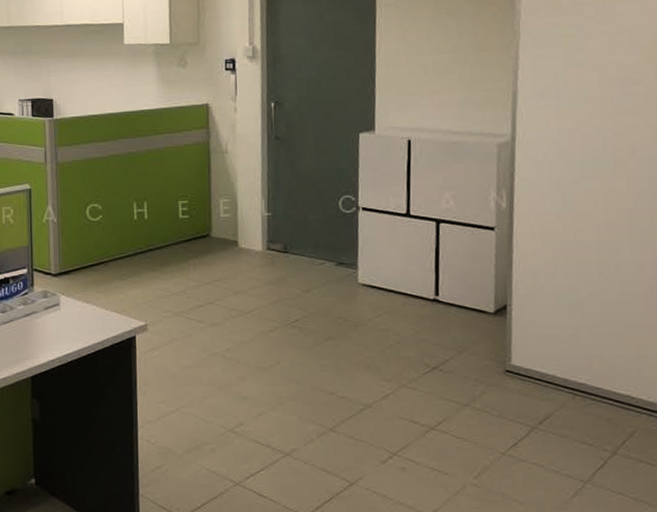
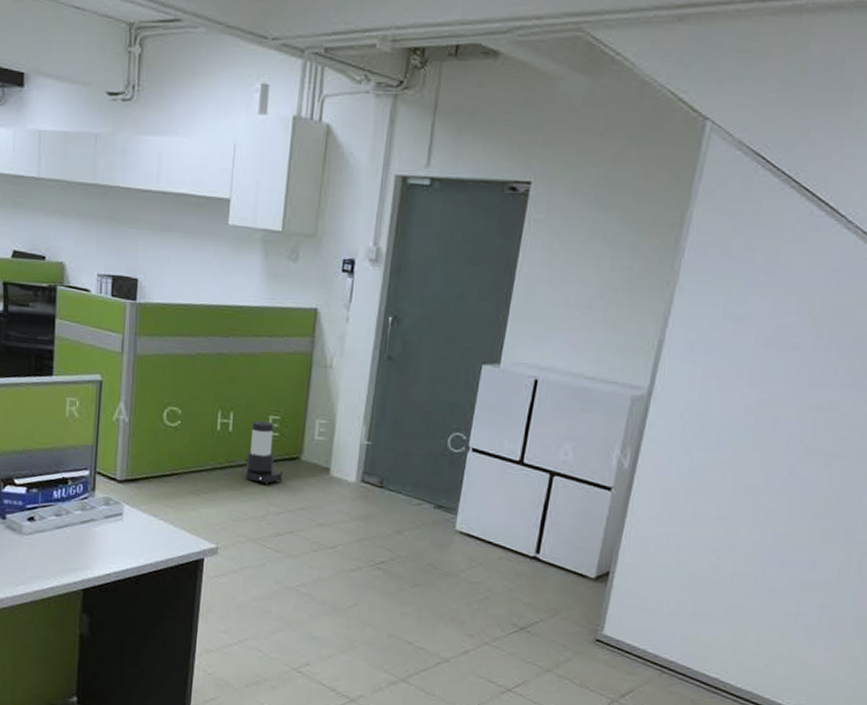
air purifier: none [162,206,196,263] -> present [246,420,283,486]

